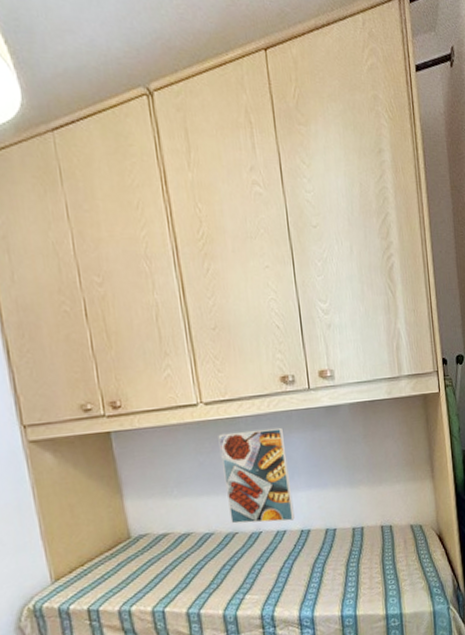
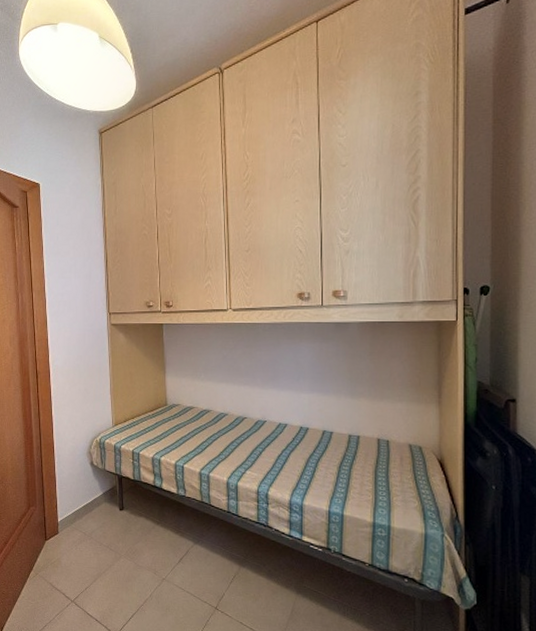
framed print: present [218,427,295,524] -> none [240,335,296,417]

